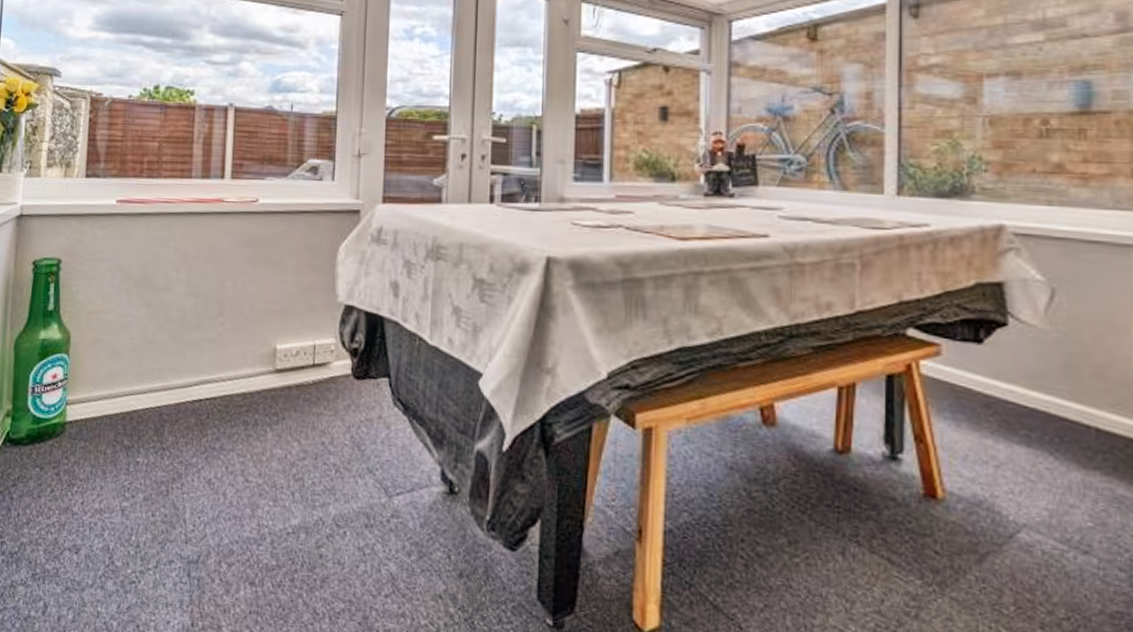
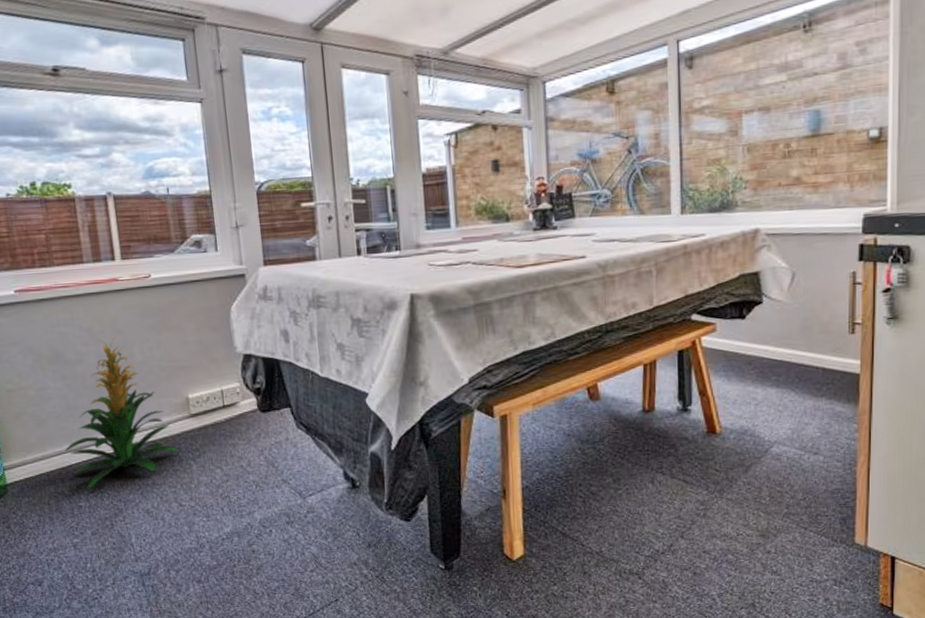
indoor plant: none [133,266,255,443] -> present [64,337,179,489]

